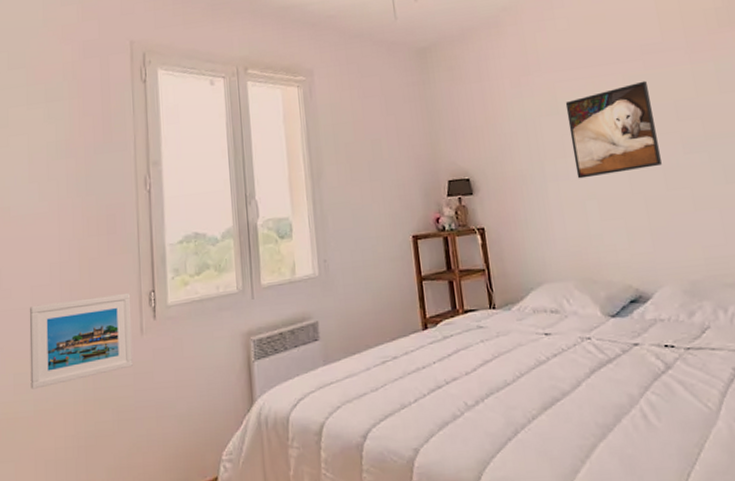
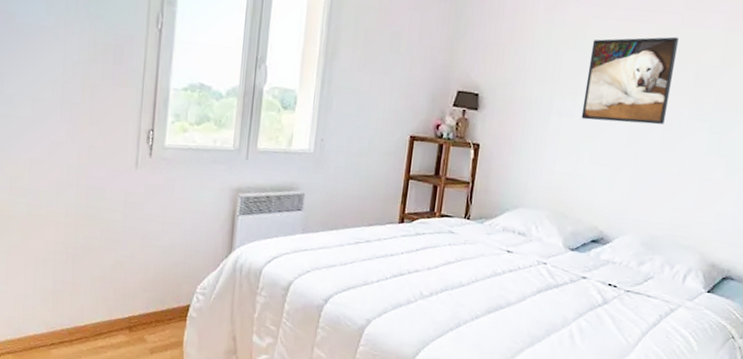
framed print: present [29,292,133,389] -> none [26,117,130,195]

